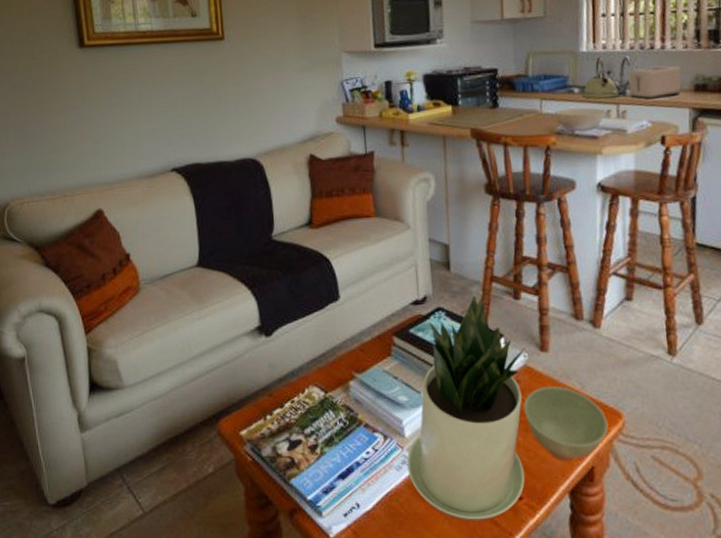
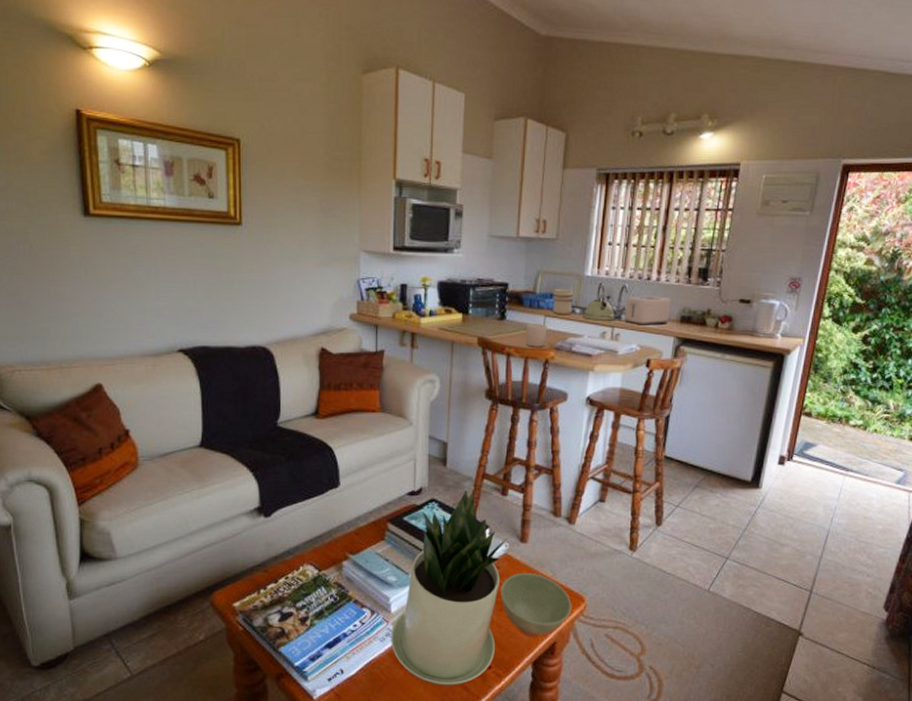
mug: none [521,108,546,134] -> present [525,324,547,347]
jar: none [546,67,570,98] -> present [552,288,574,316]
bowl: present [555,107,605,132] -> none [556,327,601,349]

